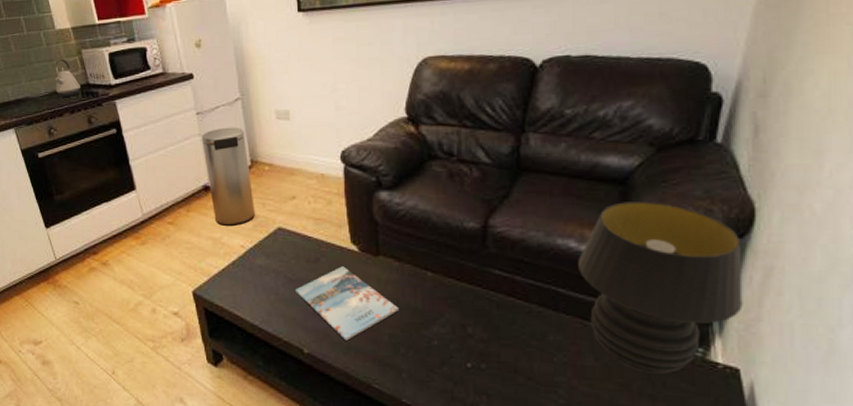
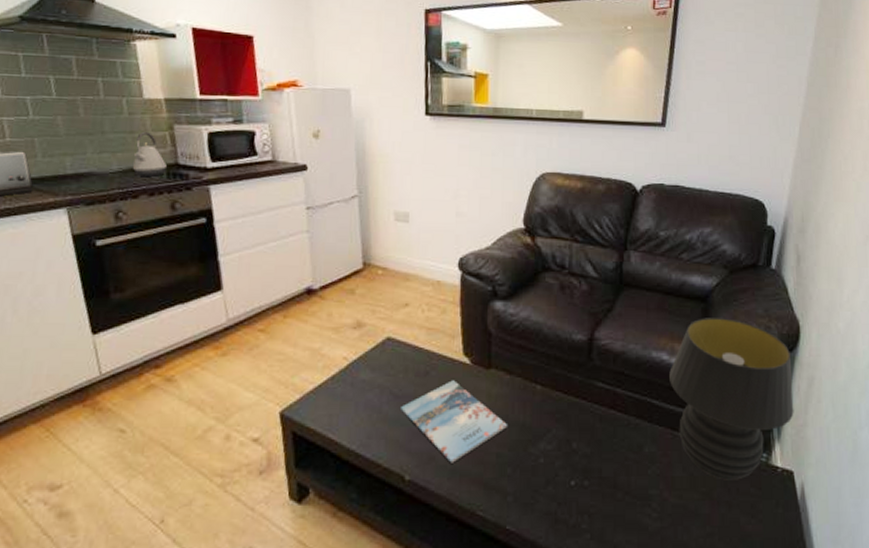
pedal bin: present [201,127,255,227] -> none [309,225,363,336]

